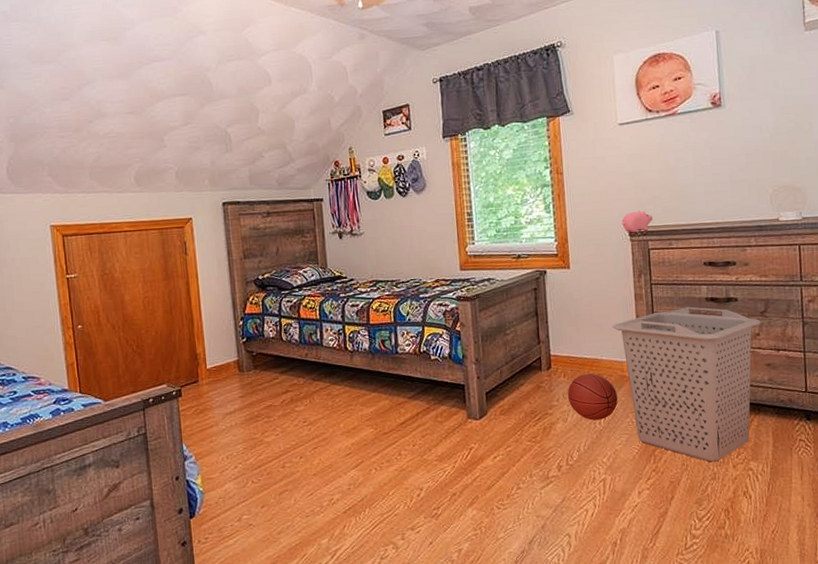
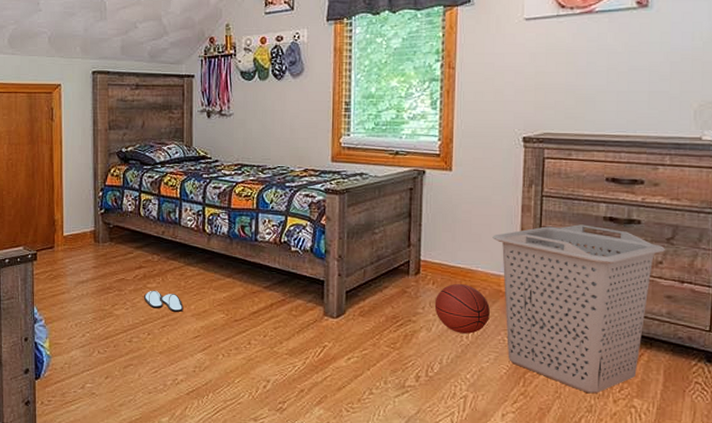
slippers: none [293,412,333,432] -> present [144,290,183,312]
piggy bank: present [621,210,653,234] -> none [516,115,553,140]

